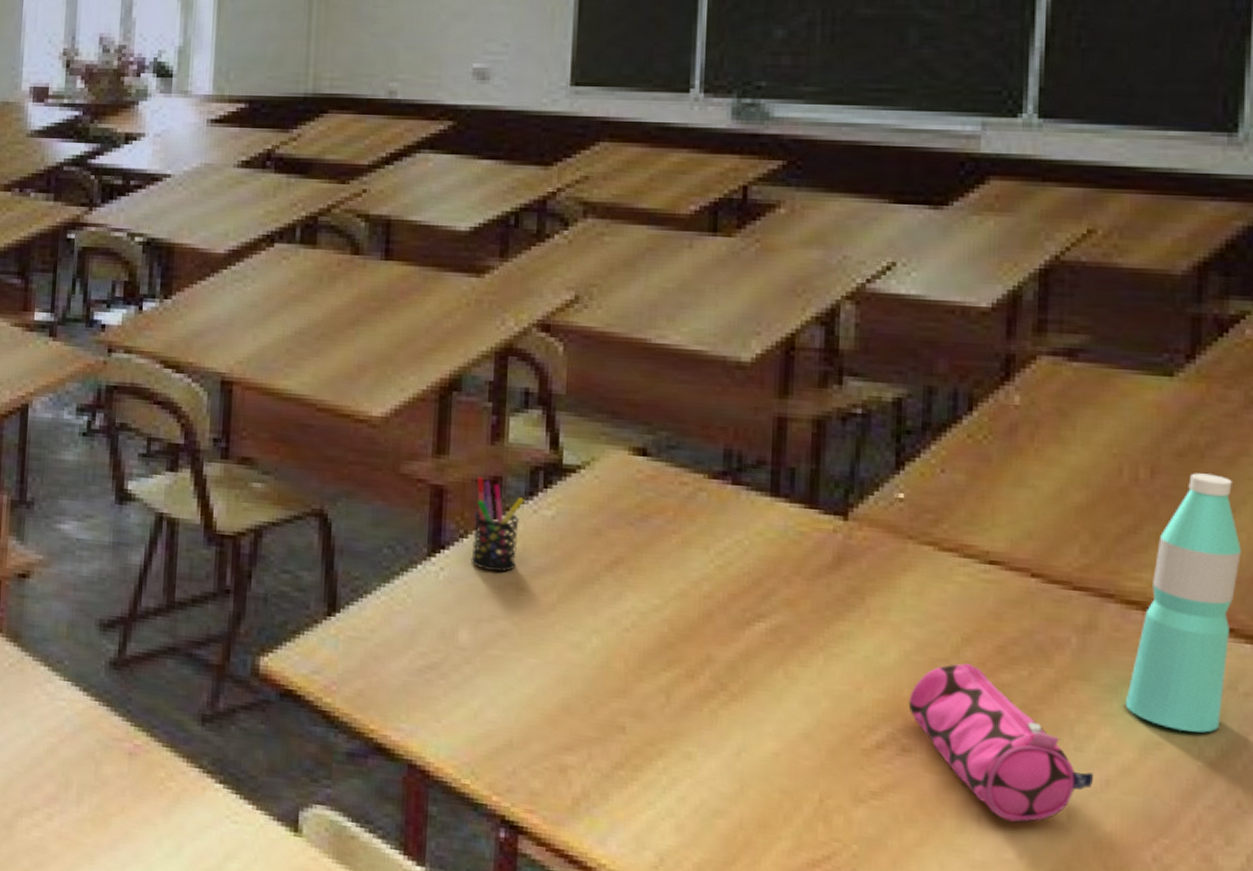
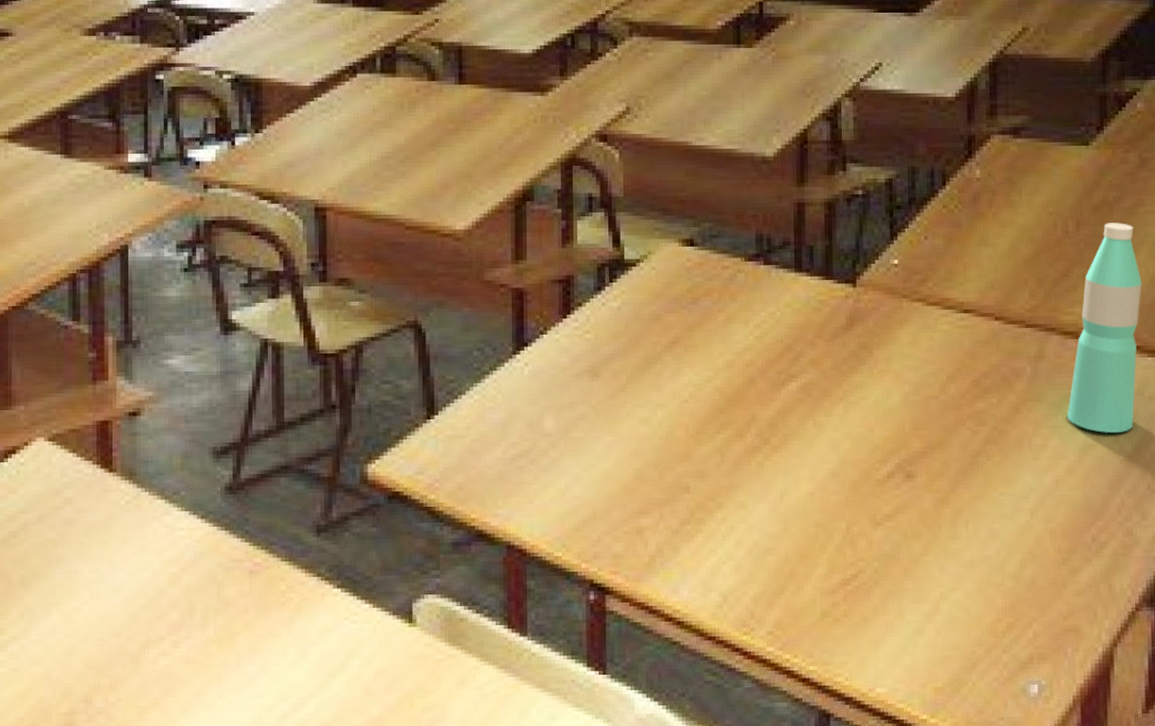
pen holder: present [471,477,524,572] -> none [551,277,594,362]
pencil case: present [908,663,1094,823] -> none [910,398,1048,524]

